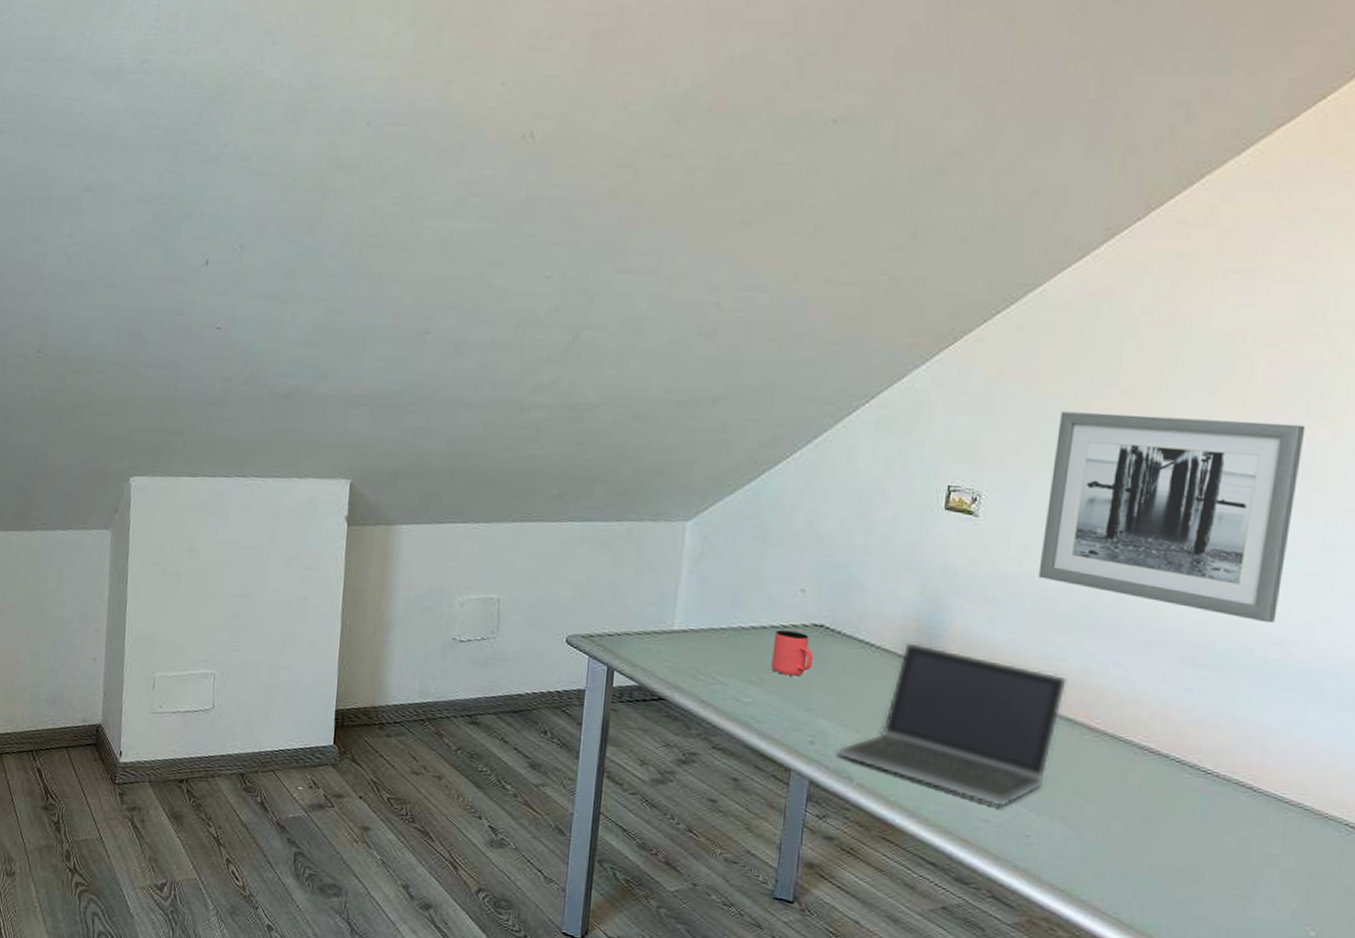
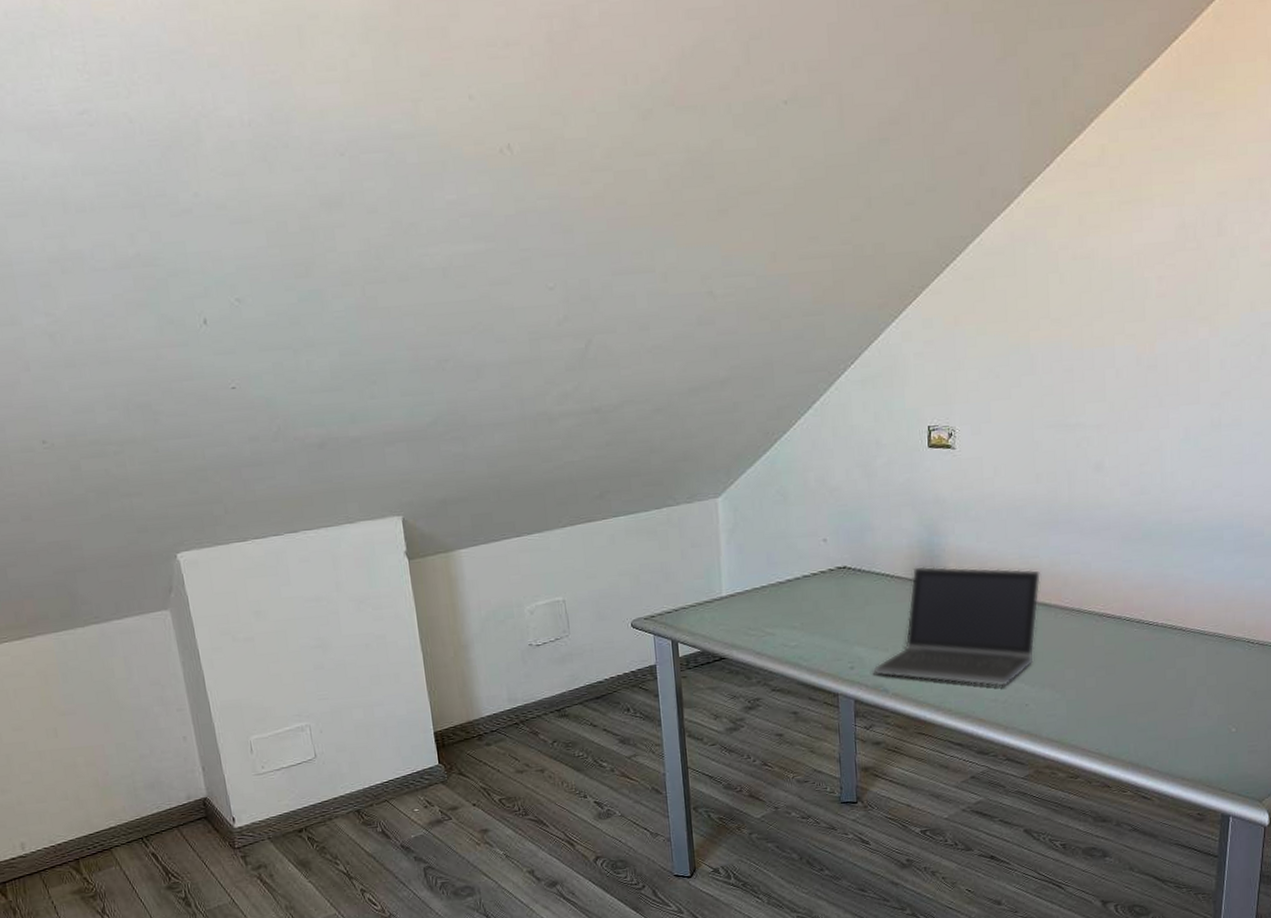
cup: present [771,629,814,677] -> none [807,576,842,616]
wall art: present [1038,411,1306,624] -> none [1007,327,1191,496]

